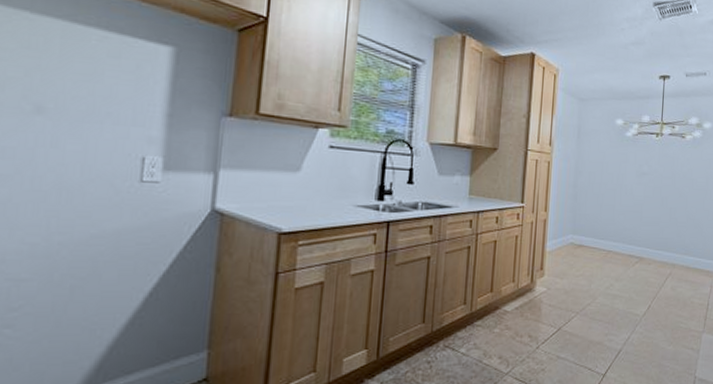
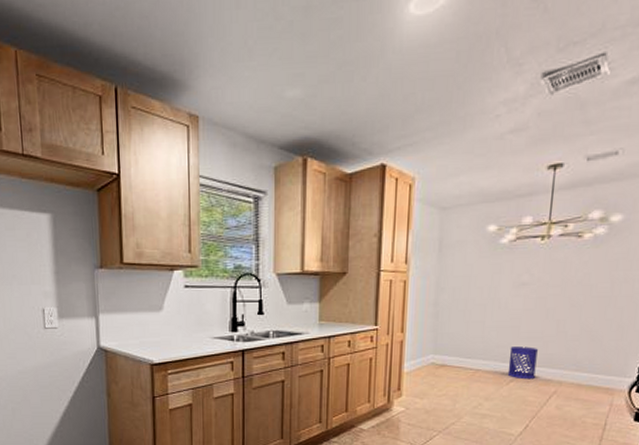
waste bin: none [633,230,656,262] -> present [507,347,538,380]

